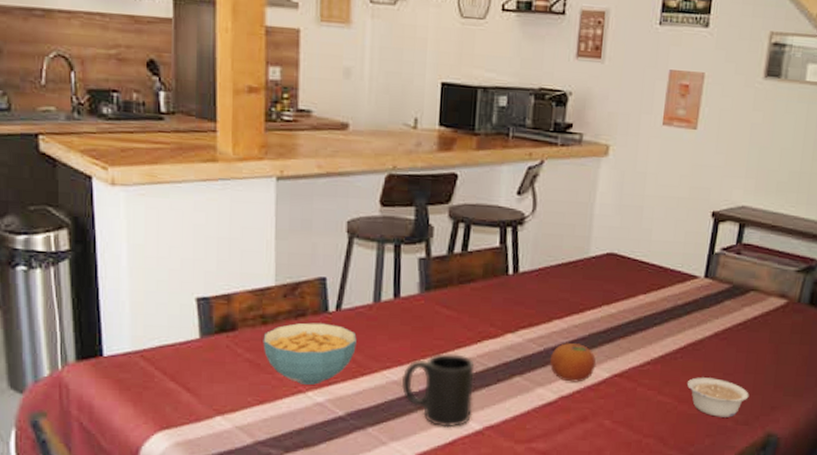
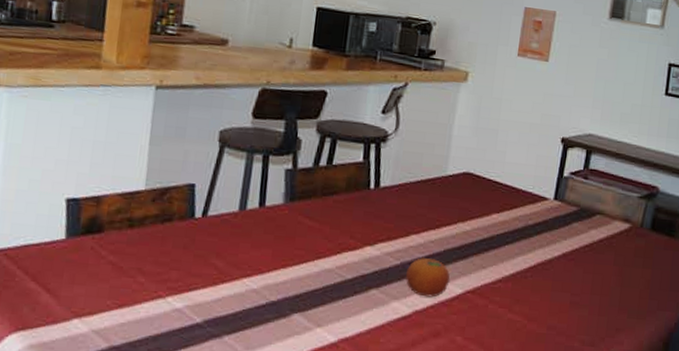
cereal bowl: present [263,322,357,385] -> none [127,227,220,290]
mug: present [401,353,475,428] -> none [260,263,333,339]
legume: present [686,377,749,418] -> none [536,296,595,338]

